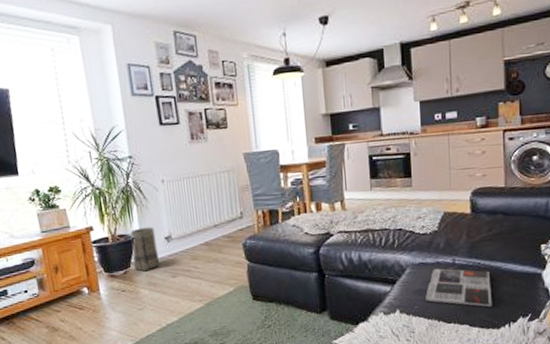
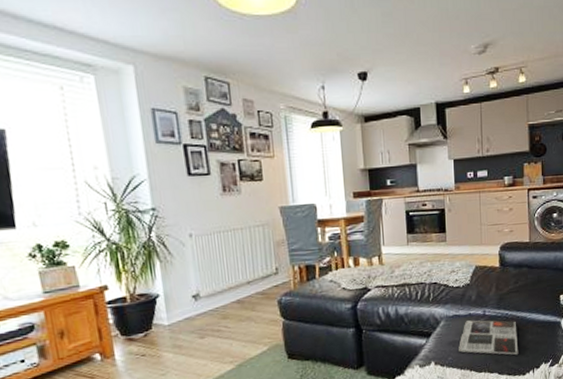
basket: present [130,226,160,272] -> none [152,284,187,333]

